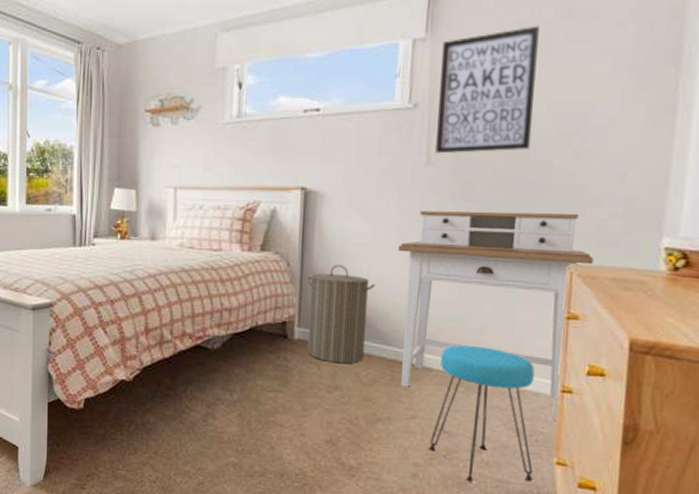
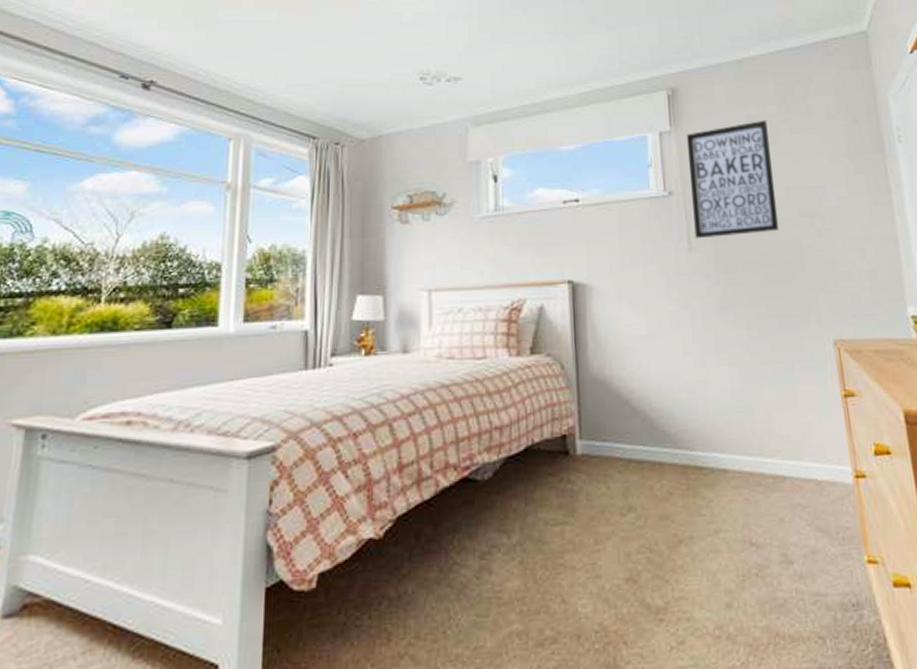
laundry hamper: present [306,264,375,364] -> none [583,361,656,479]
desk: present [398,210,593,421] -> none [674,289,856,512]
stool: present [429,345,535,482] -> none [733,437,850,603]

